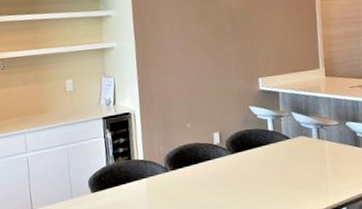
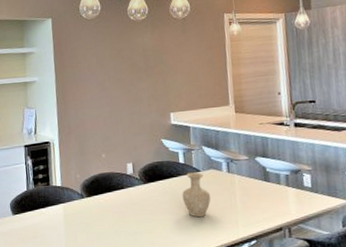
vase: none [271,139,301,187] -> present [182,172,211,218]

